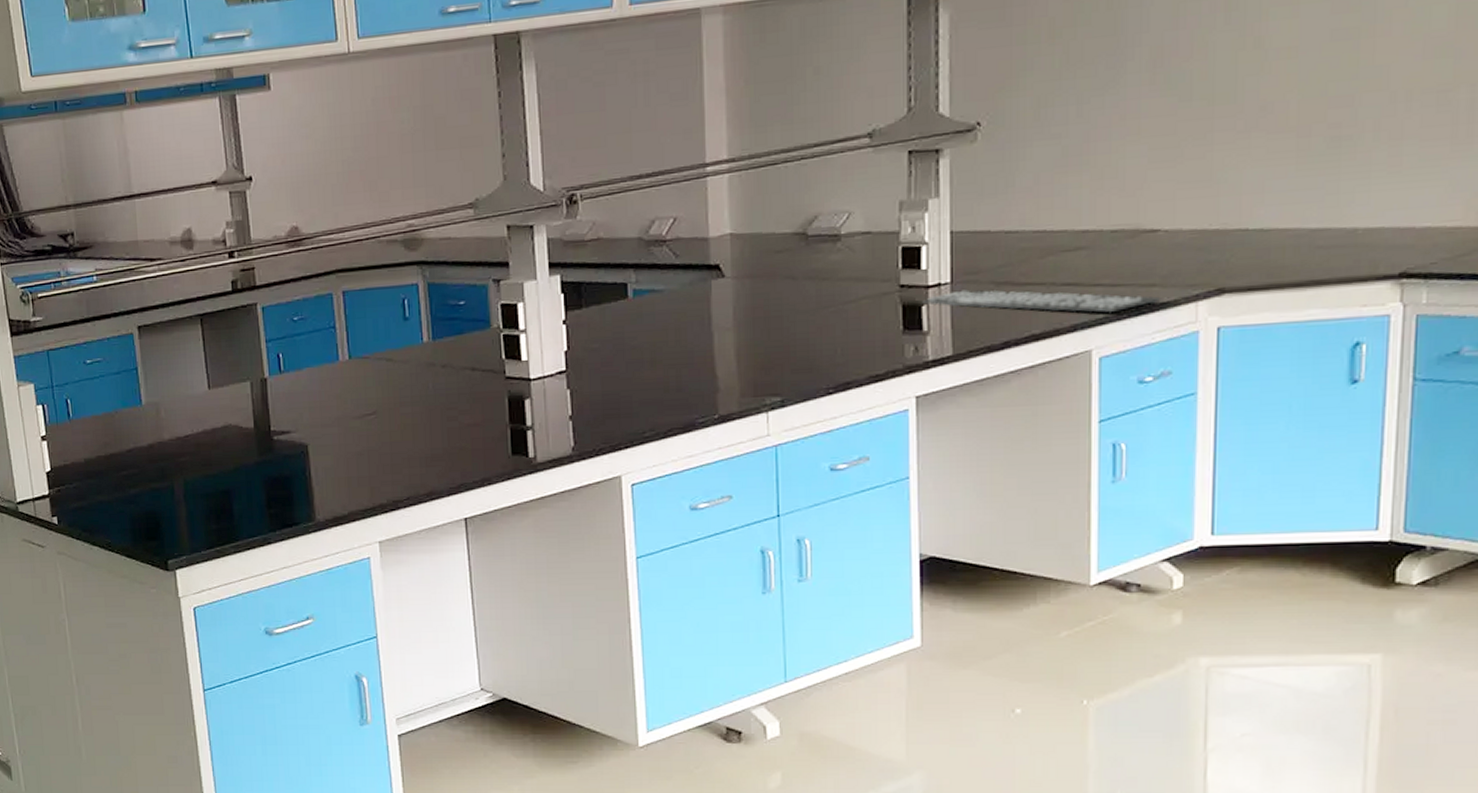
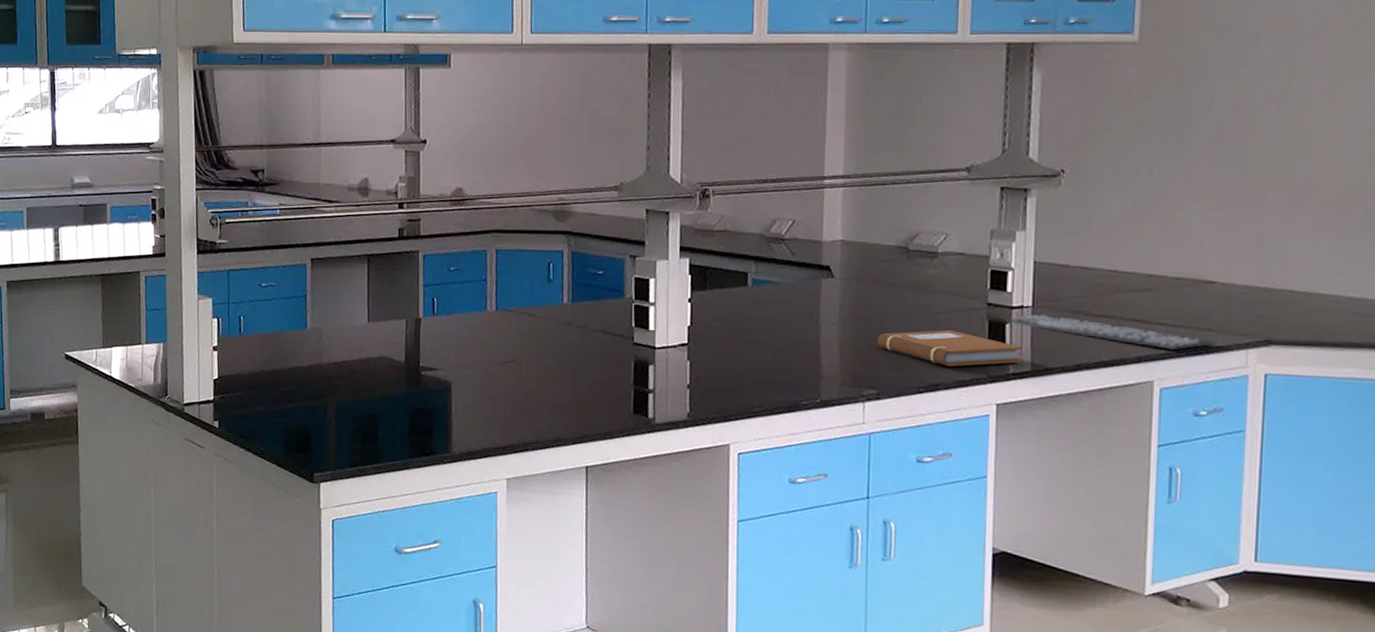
notebook: none [778,320,943,362] -> present [877,330,1023,367]

